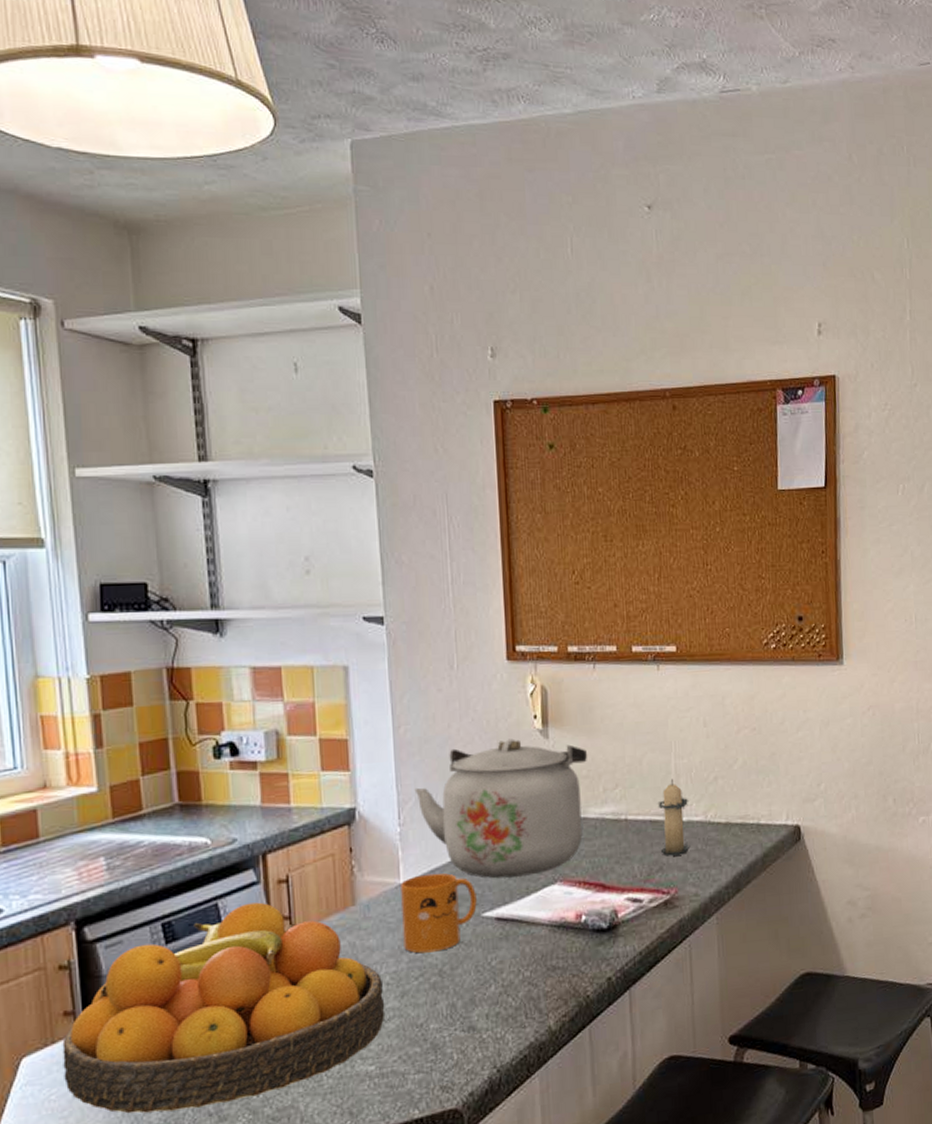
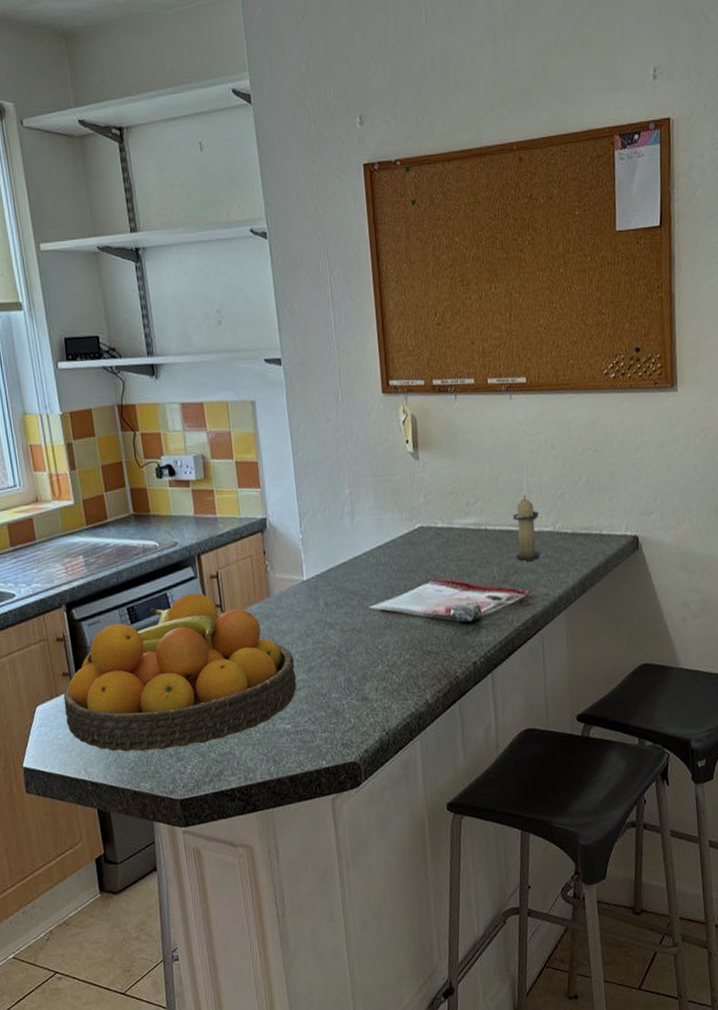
mug: present [401,873,477,954] -> none [304,572,365,637]
kettle: present [414,739,588,879] -> none [311,460,452,578]

